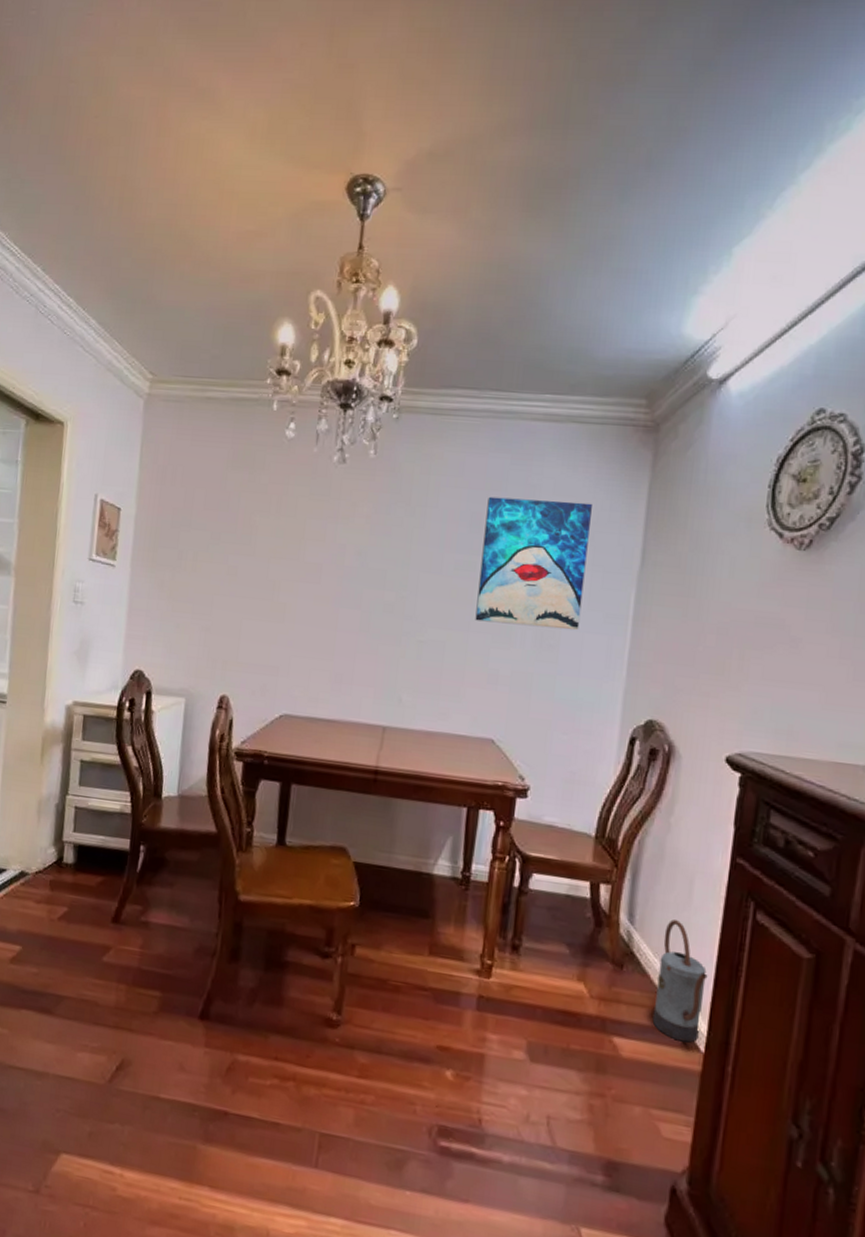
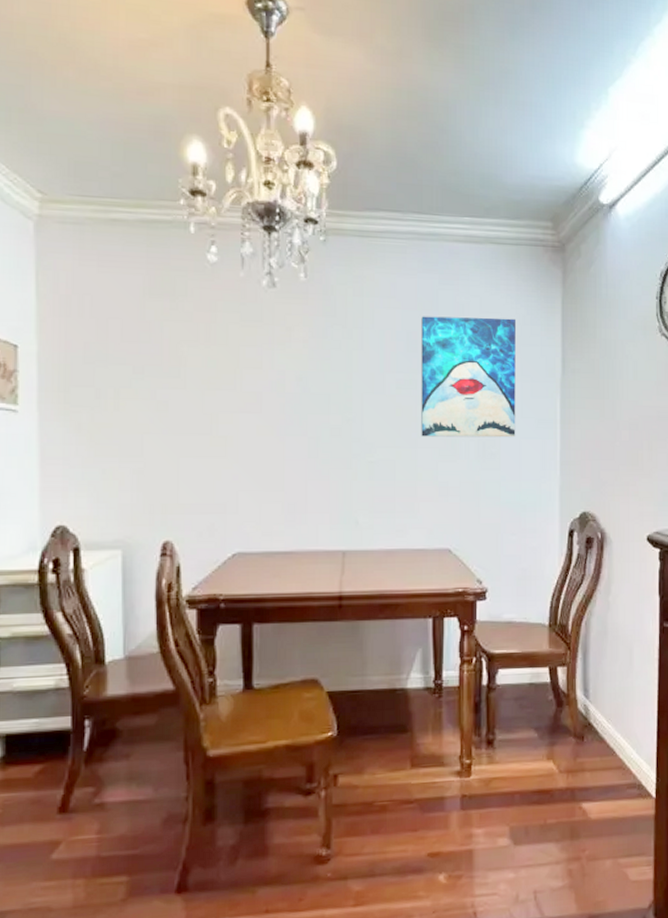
watering can: present [652,919,708,1043] -> none [612,687,652,793]

